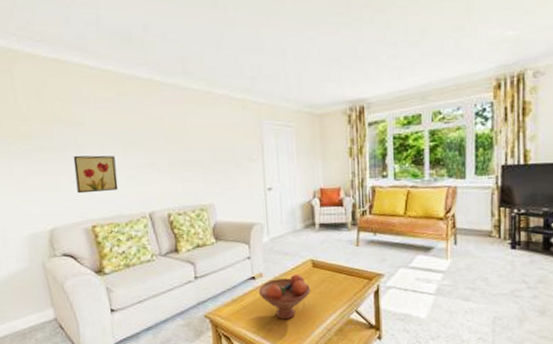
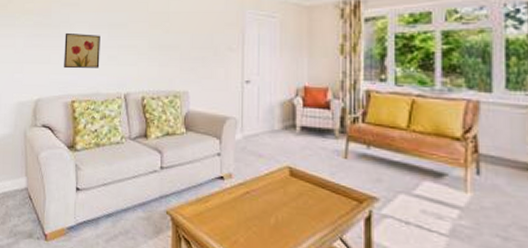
fruit bowl: present [258,274,311,319] -> none [226,180,286,233]

